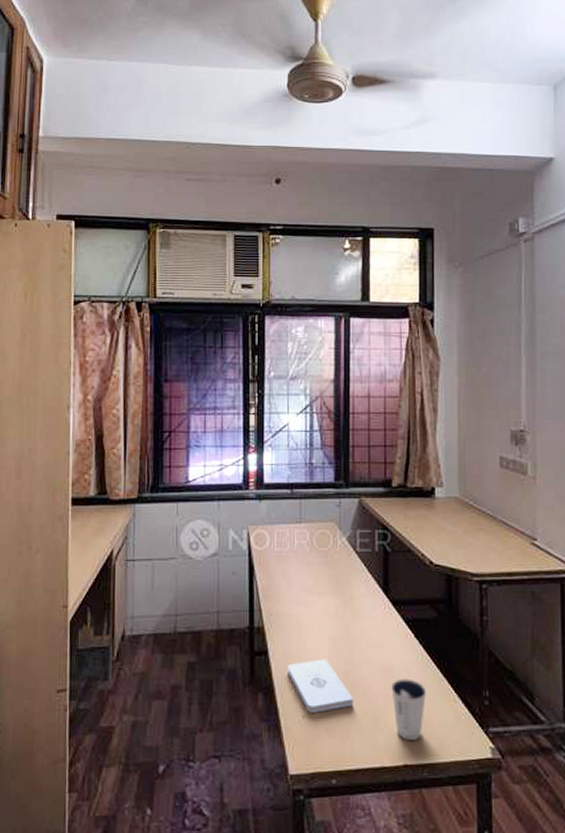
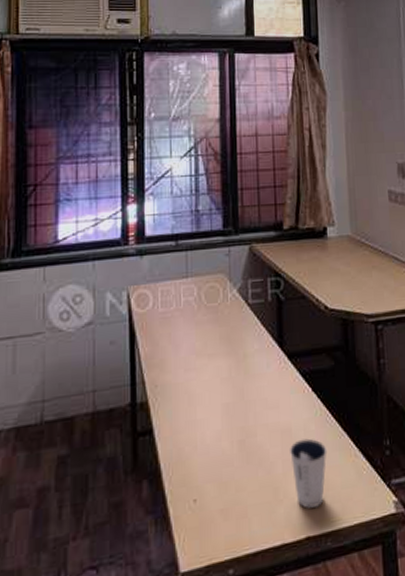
notepad: present [288,659,353,713] -> none [176,429,250,495]

